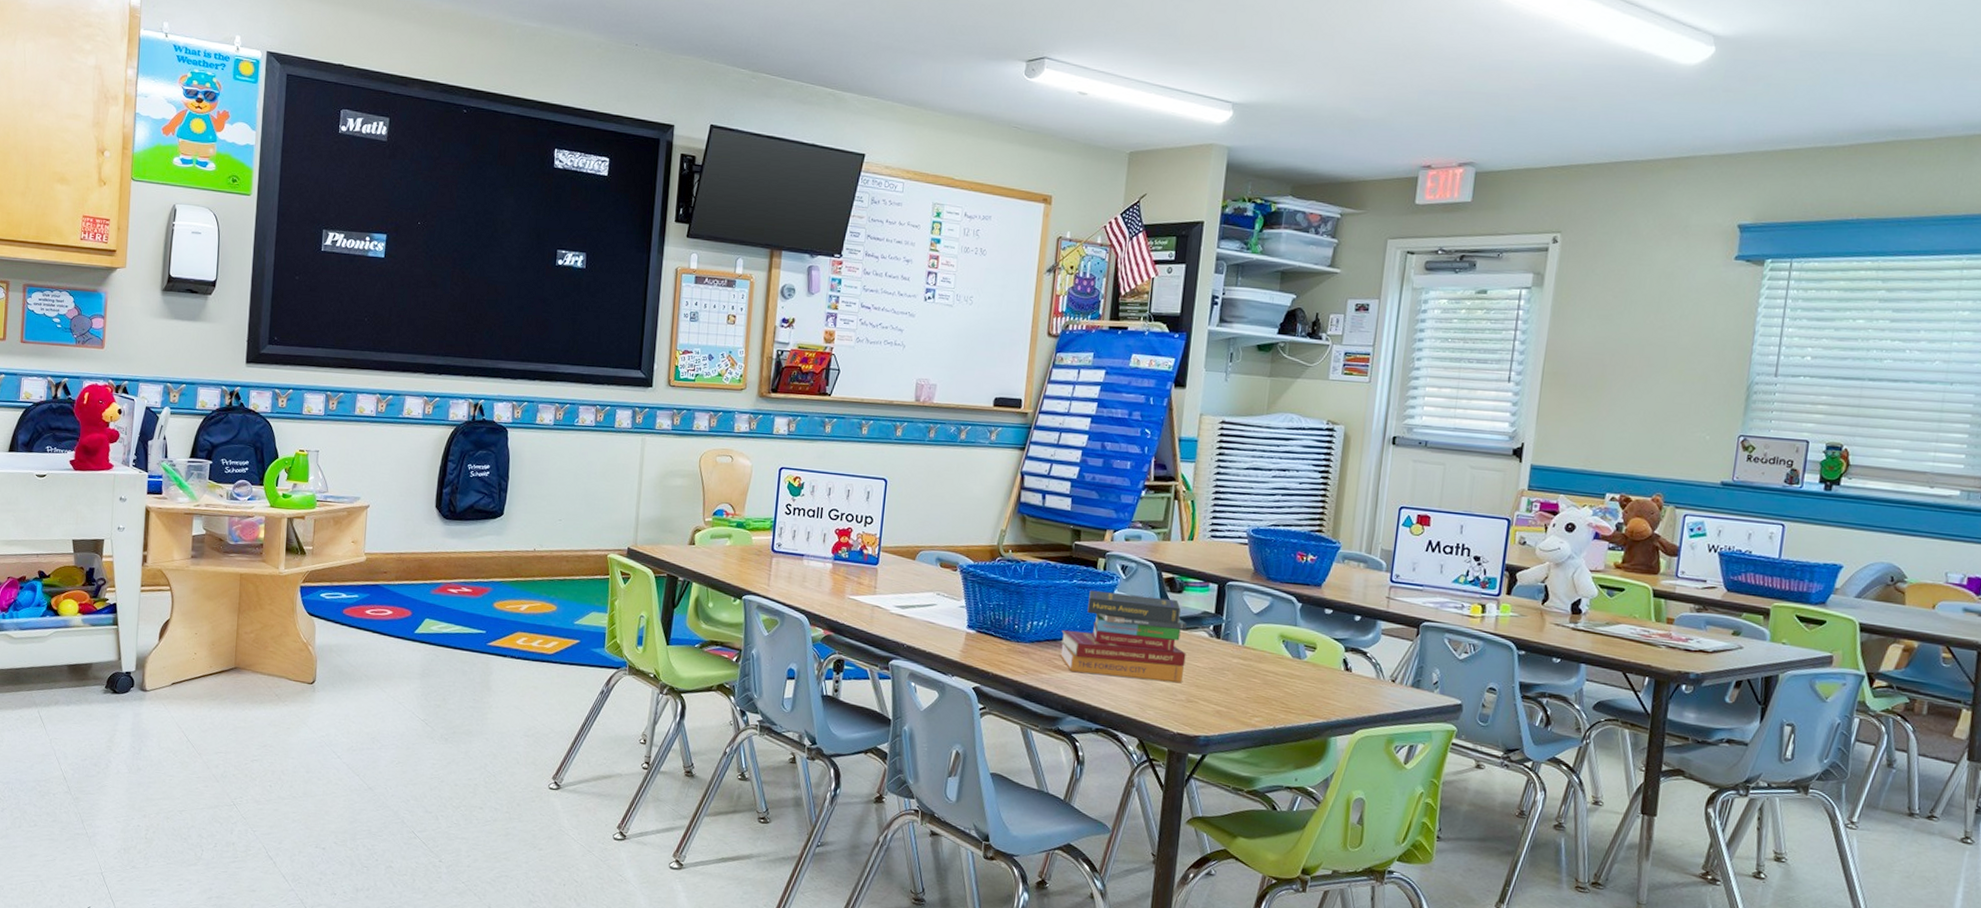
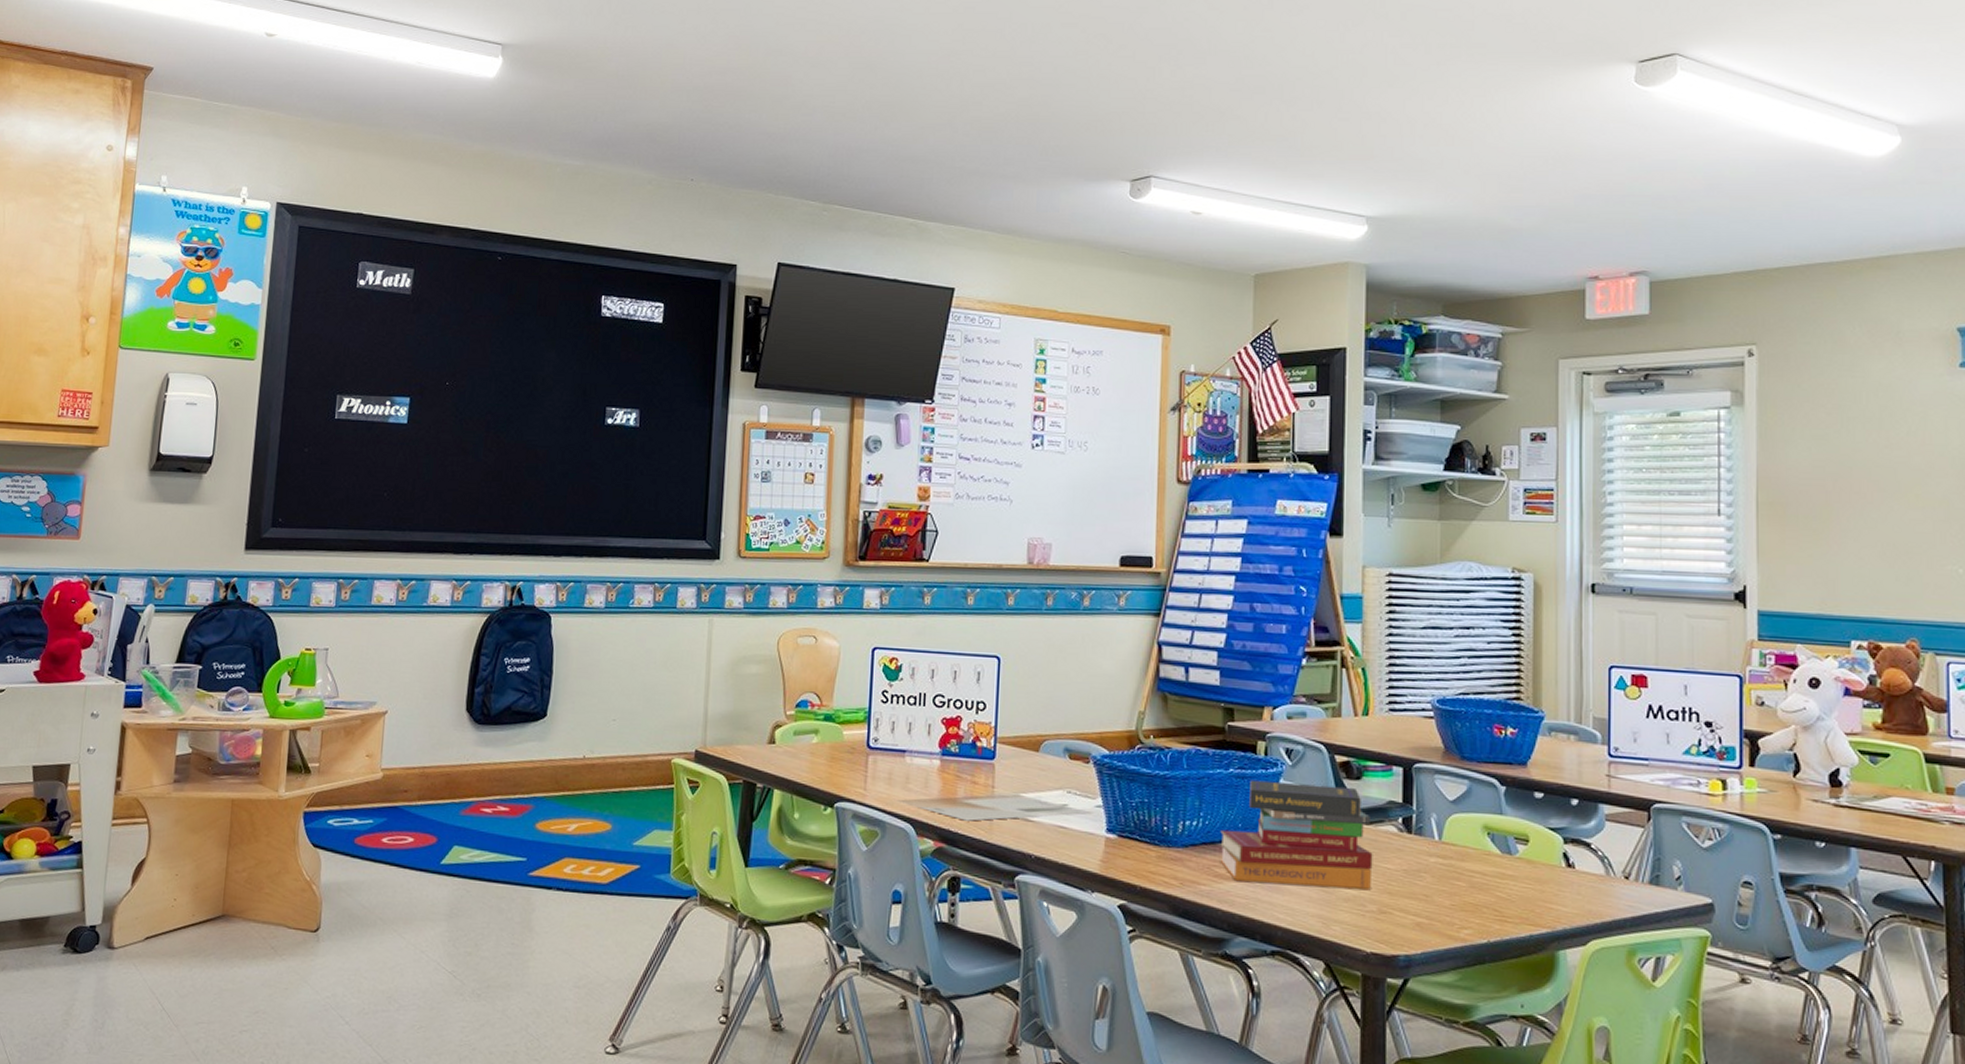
paper: none [792,593,957,615] -> present [894,793,1093,821]

